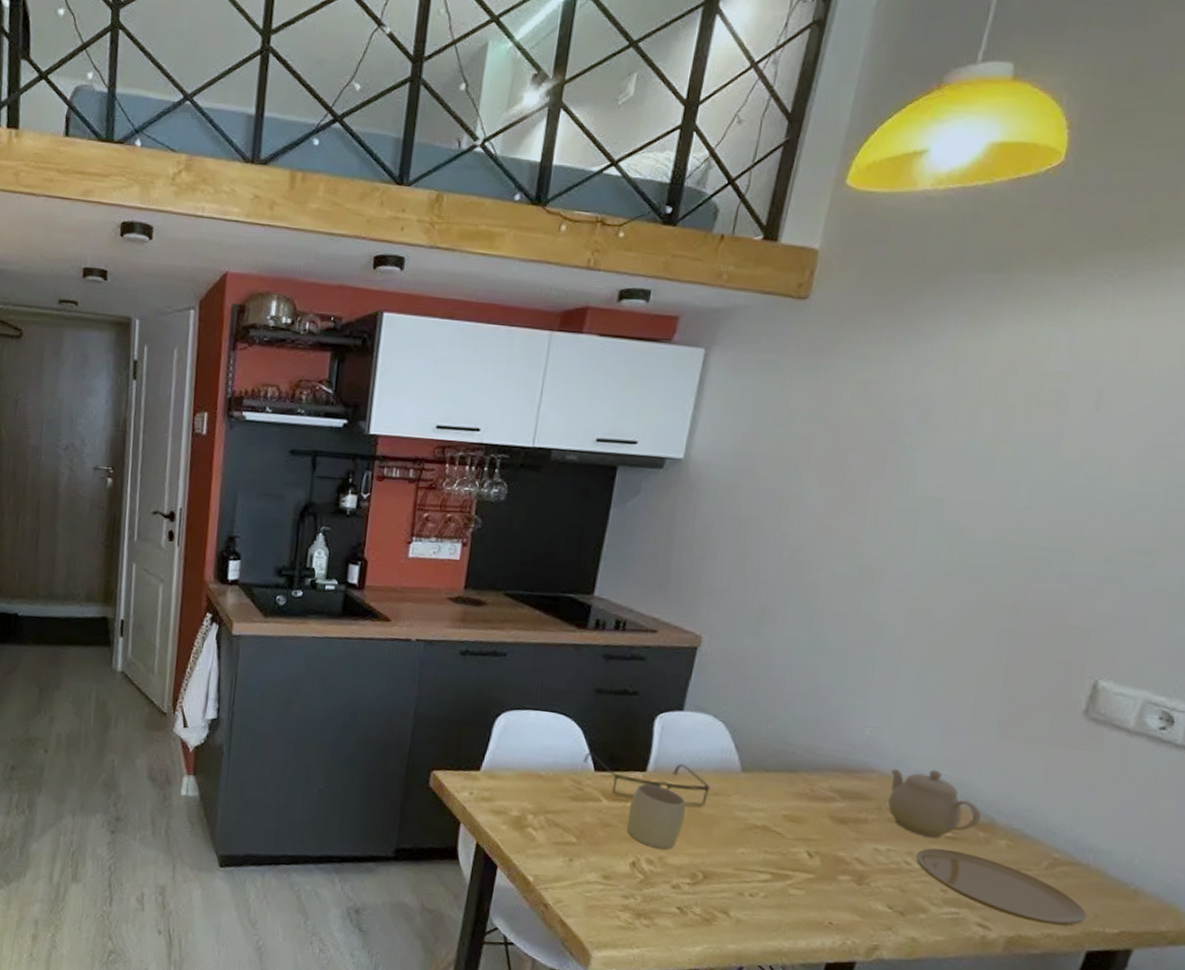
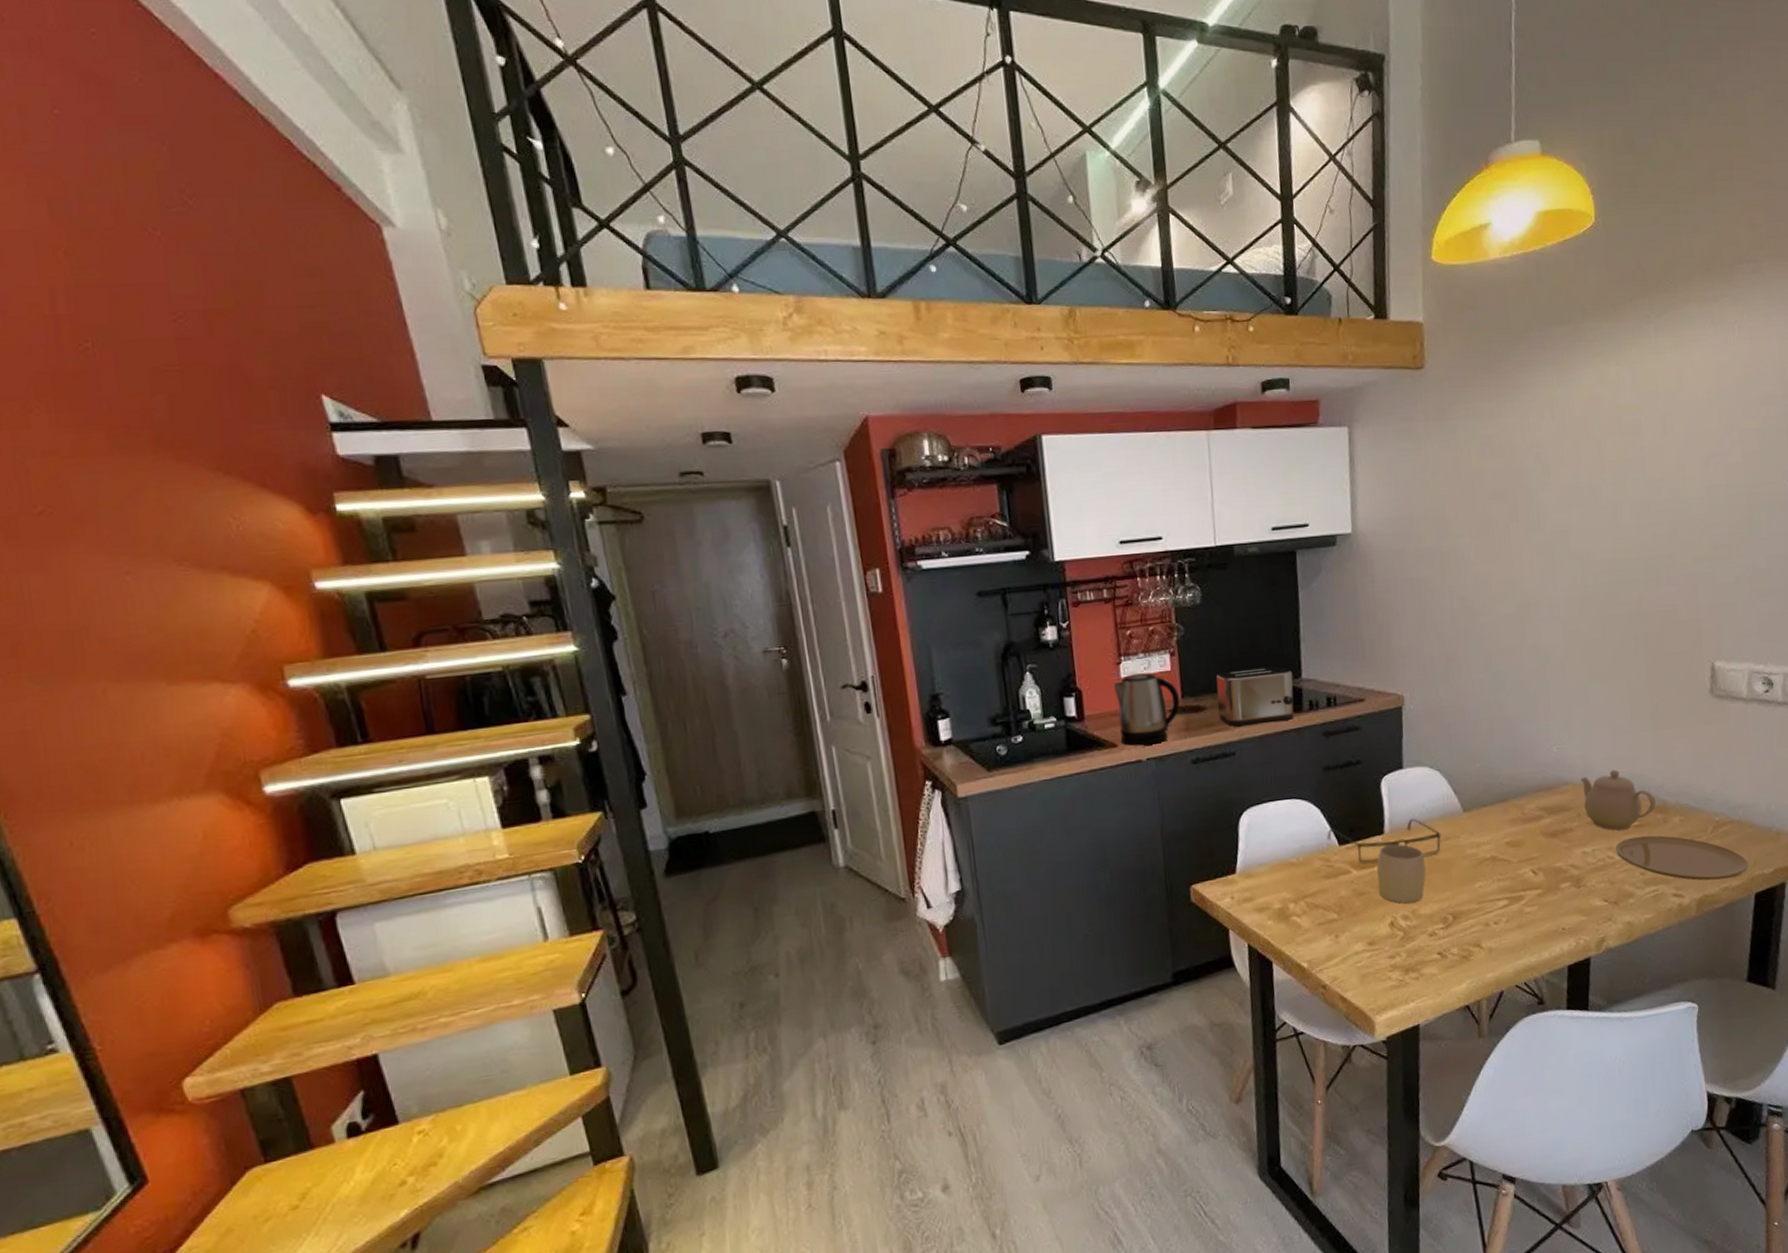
kettle: none [394,555,463,628] -> present [1114,672,1180,747]
toaster: none [498,572,586,635] -> present [1215,665,1294,727]

